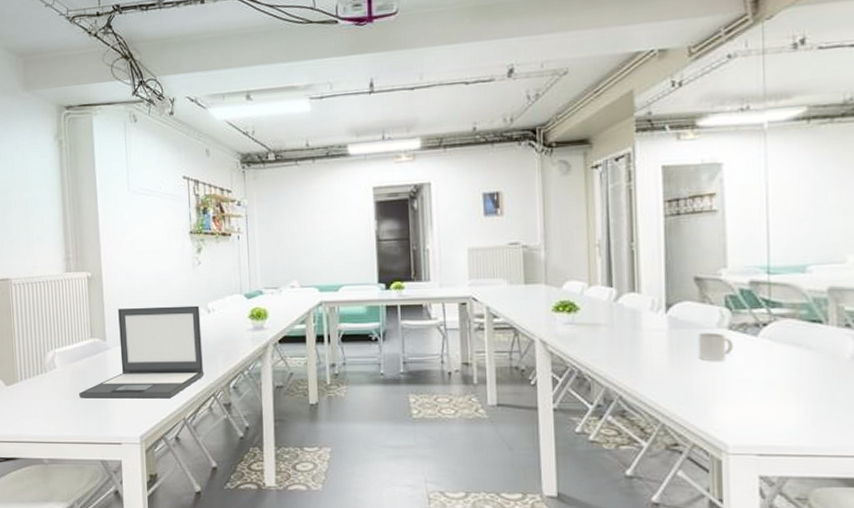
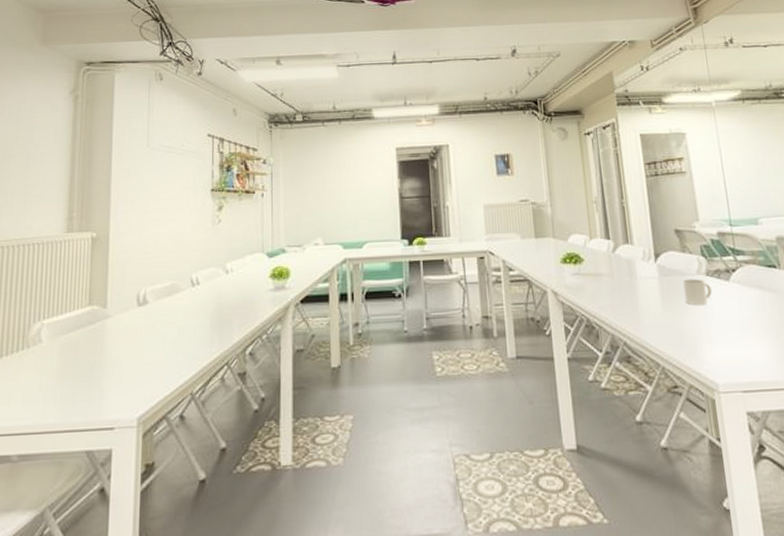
laptop: present [79,305,204,399] -> none [67,266,218,377]

